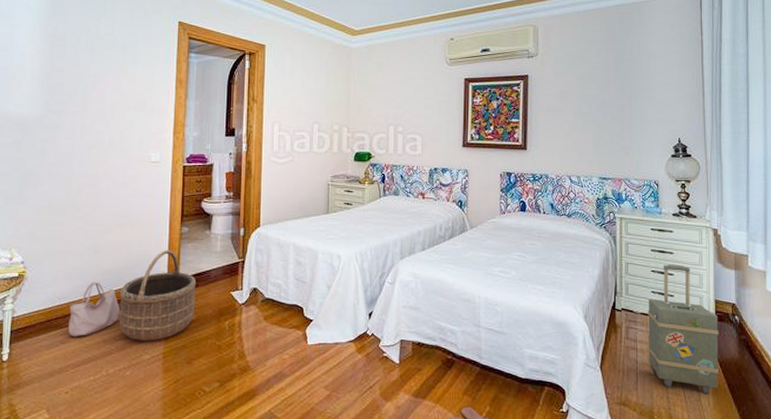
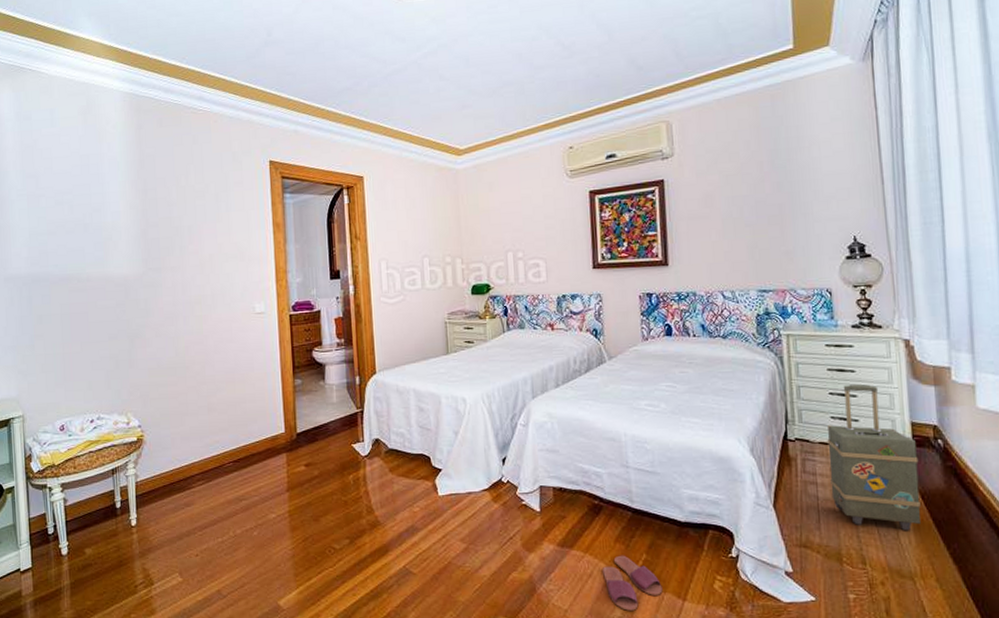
handbag: present [68,282,120,337] -> none [190,442,241,499]
basket: present [119,250,197,341] -> none [238,404,316,500]

